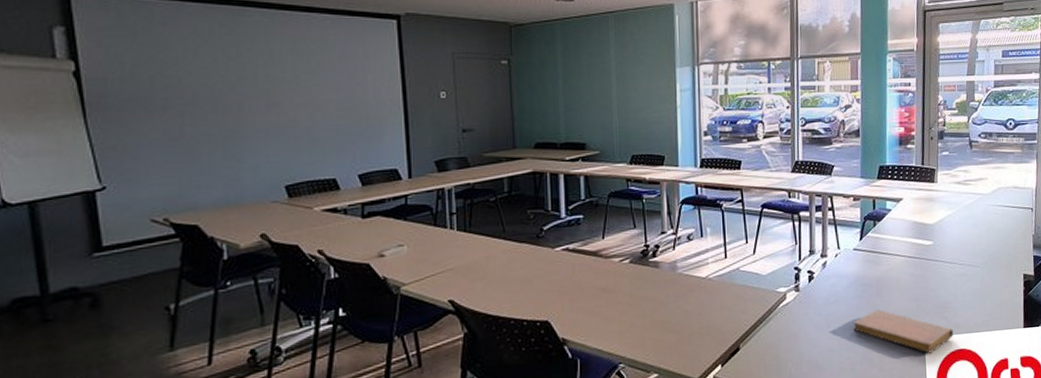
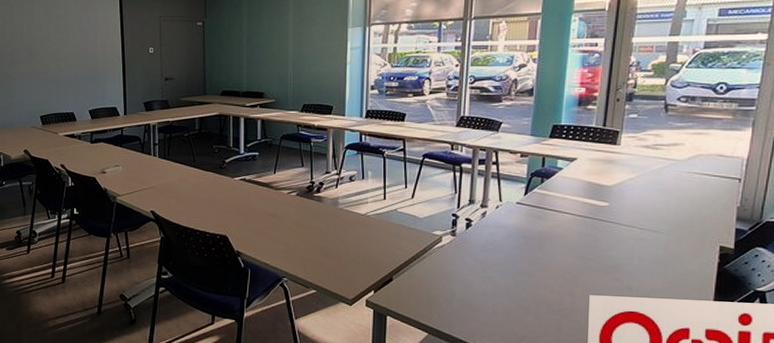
notebook: present [854,309,953,354] -> none [511,262,624,311]

